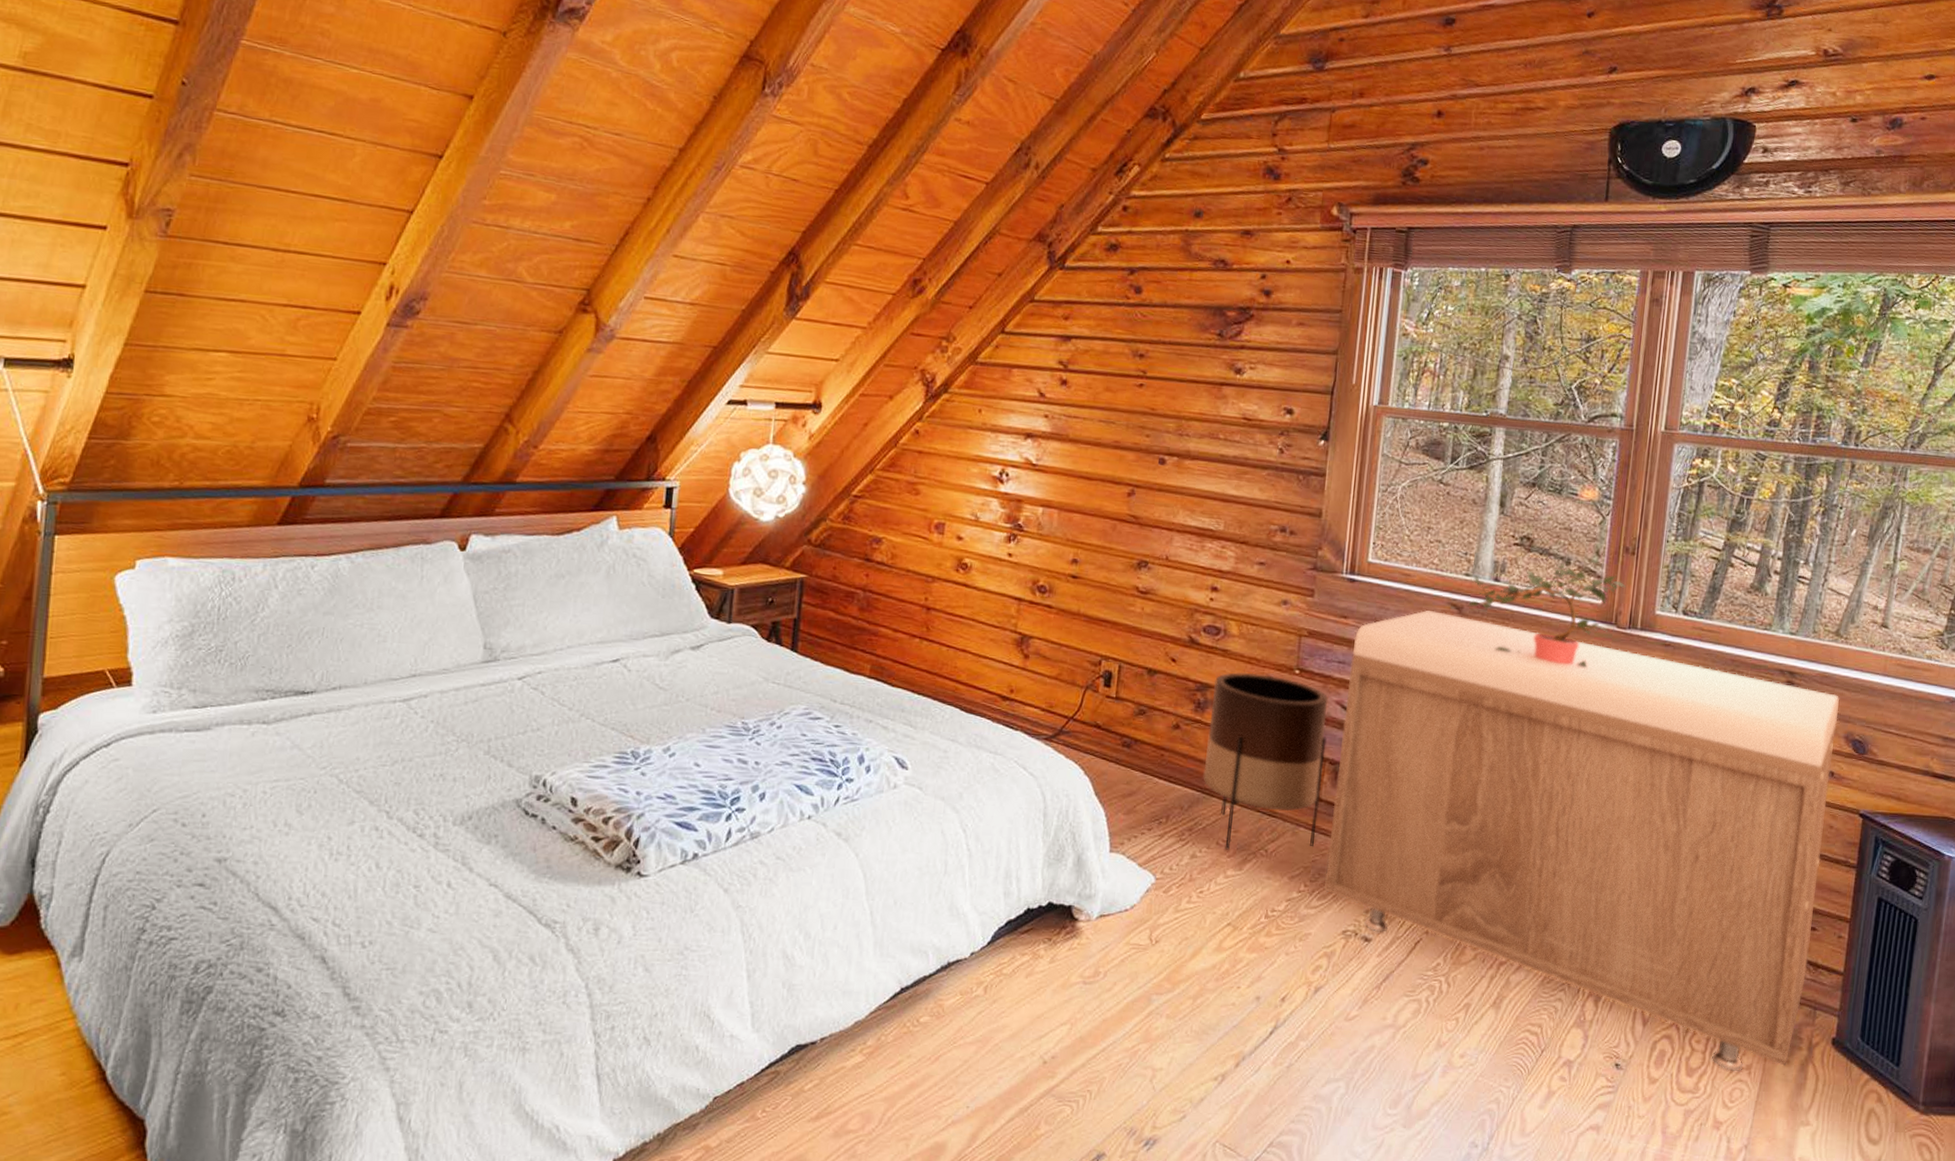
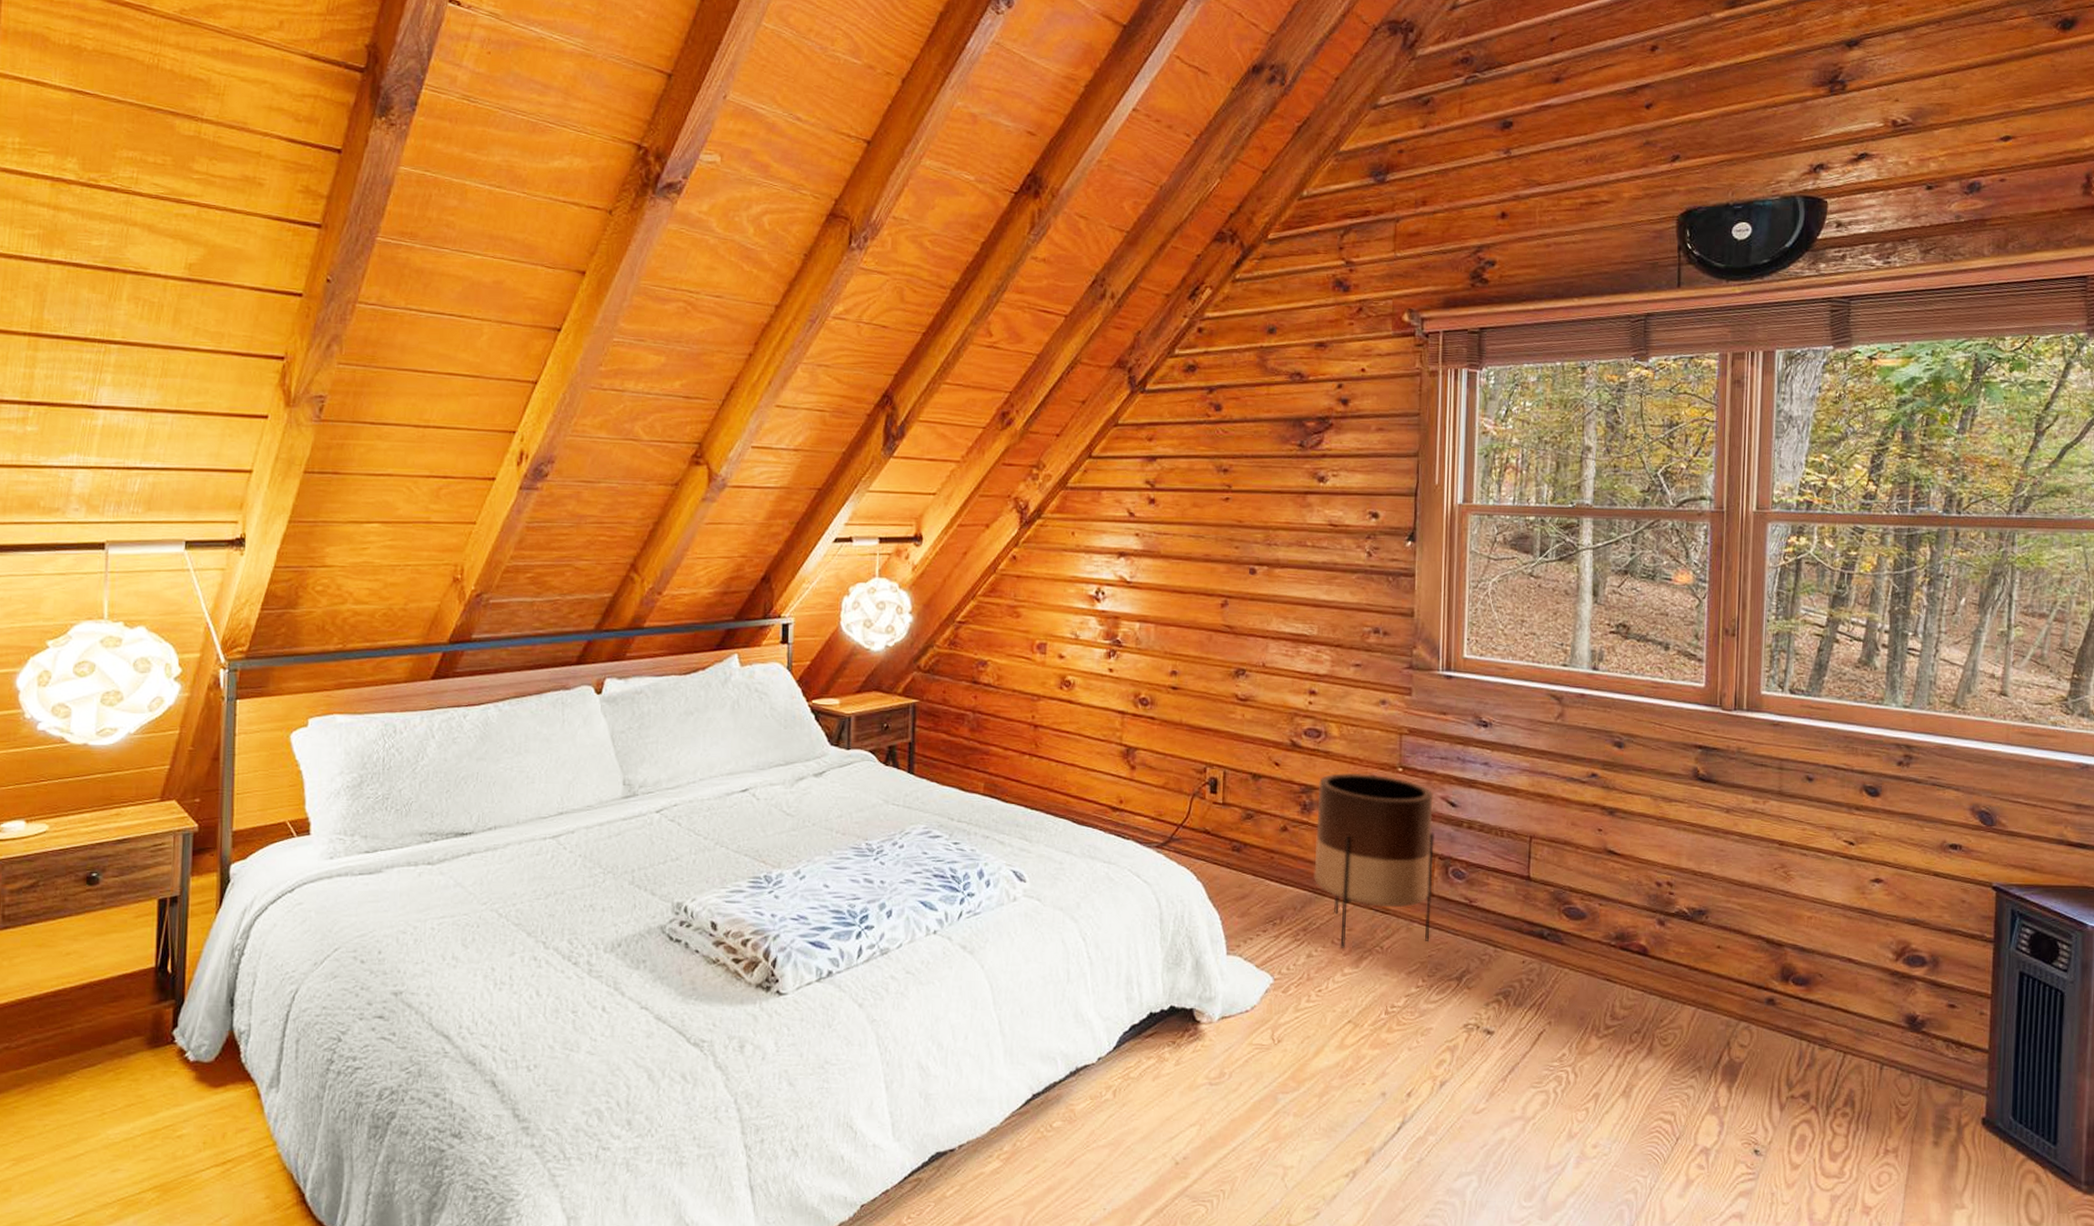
storage bench: present [1324,610,1839,1072] -> none [1443,703,1962,1155]
potted plant: present [1467,563,1626,668] -> none [1567,649,1729,752]

